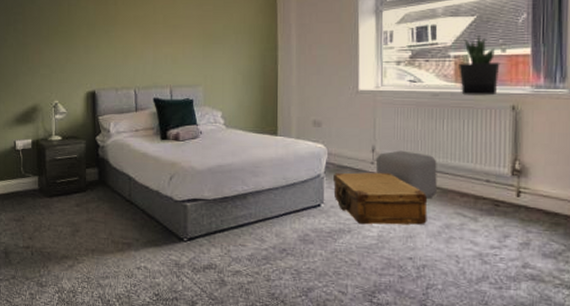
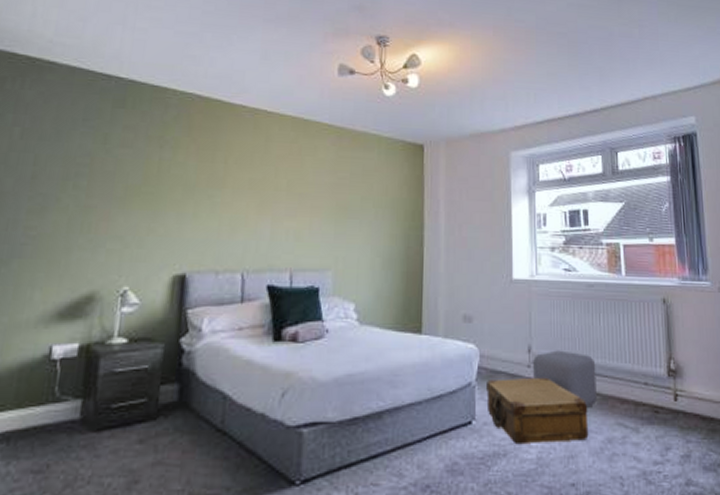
planter: present [459,36,500,96] -> none [611,223,649,288]

